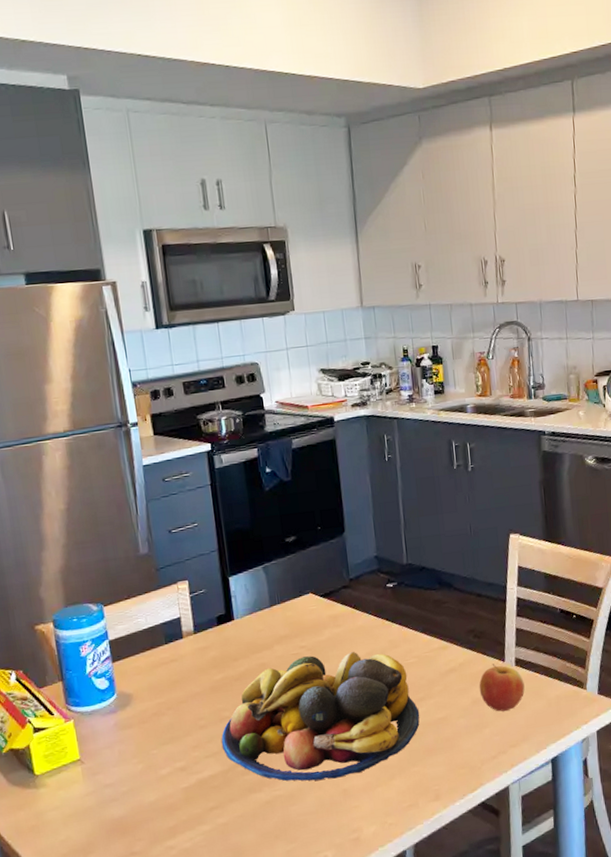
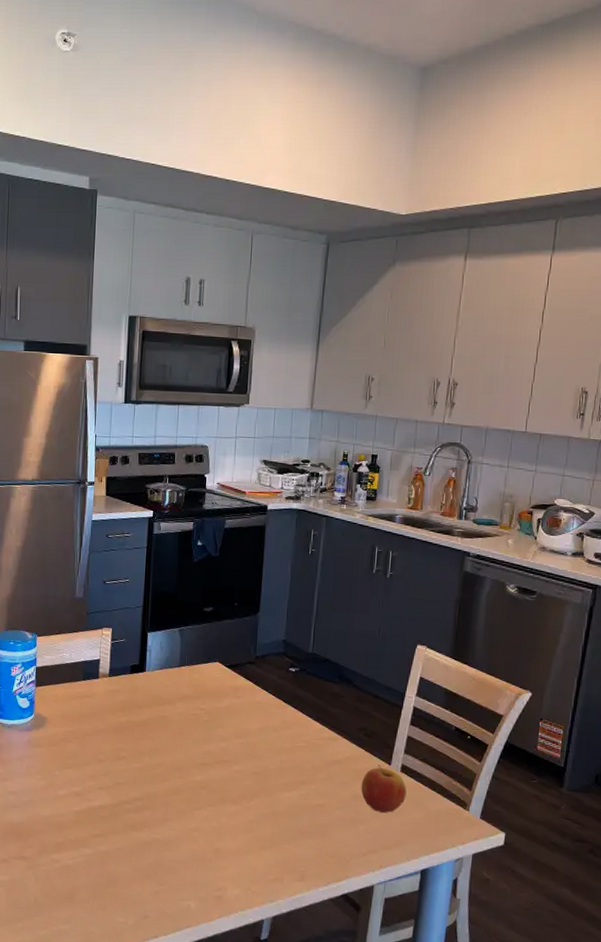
fruit bowl: present [221,651,420,781] -> none [115,718,300,837]

